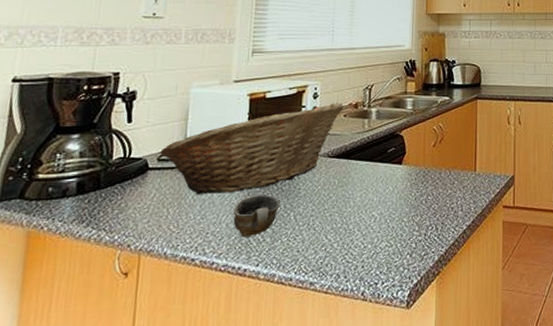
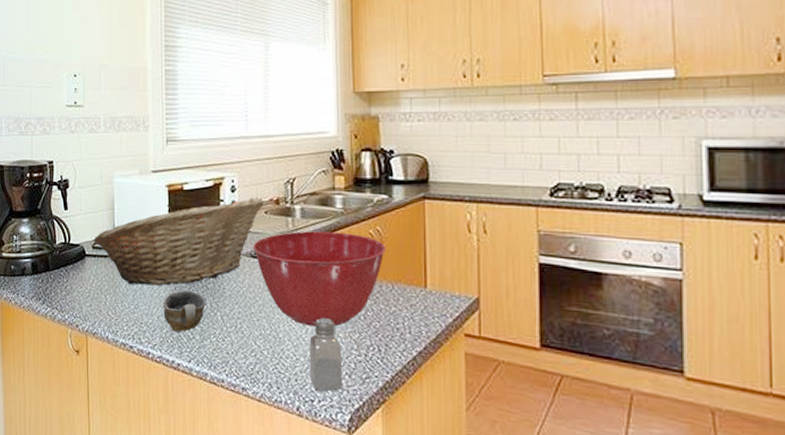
mixing bowl: none [330,130,446,215] -> present [253,231,386,327]
saltshaker: none [375,205,405,274] -> present [309,317,343,391]

